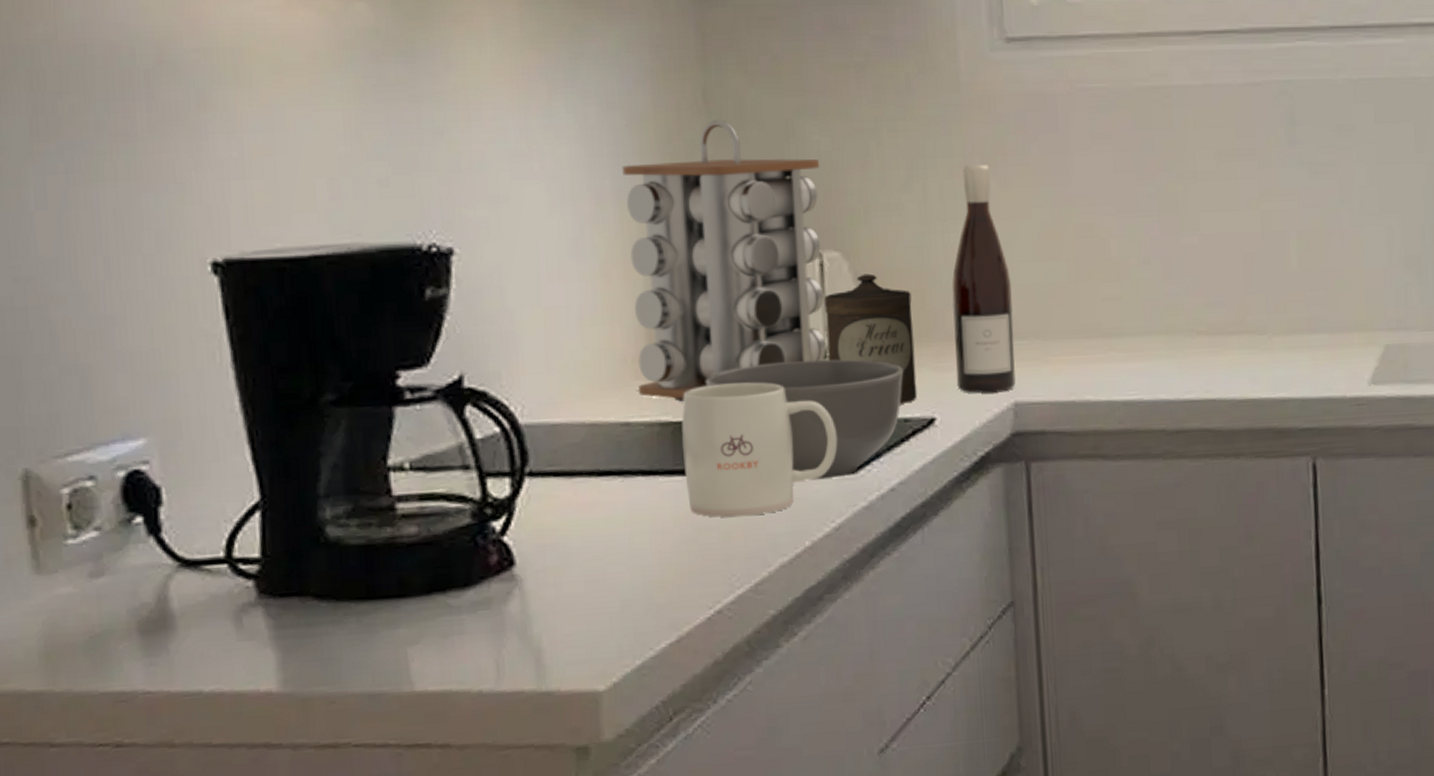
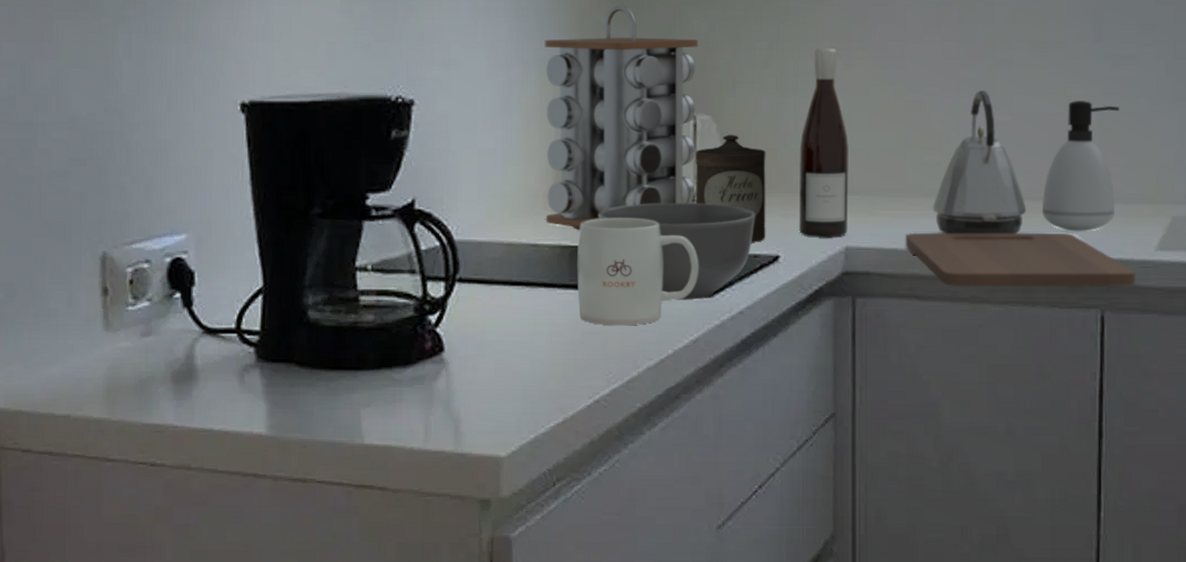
cutting board: none [1084,370,1349,441] -> present [905,232,1136,287]
kettle: none [1114,207,1223,381] -> present [933,90,1027,235]
soap dispenser: none [1239,216,1321,368] -> present [1041,101,1119,231]

